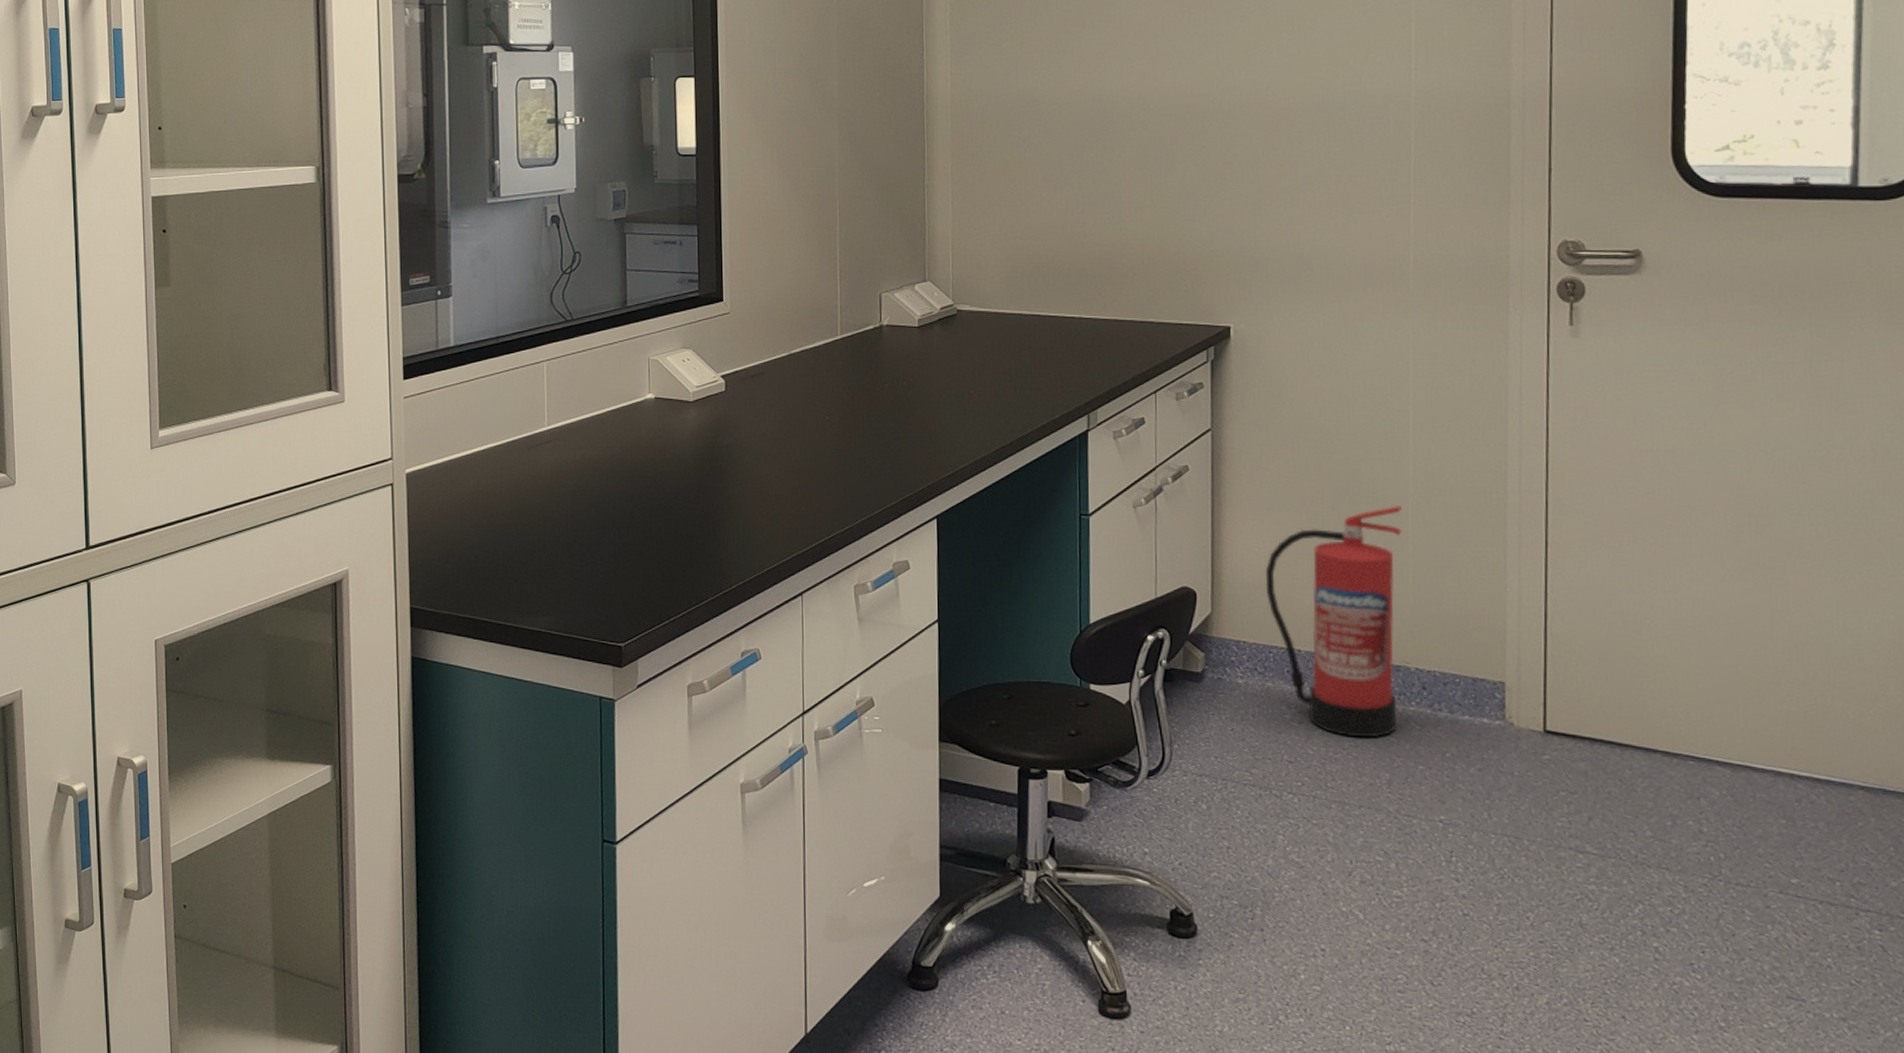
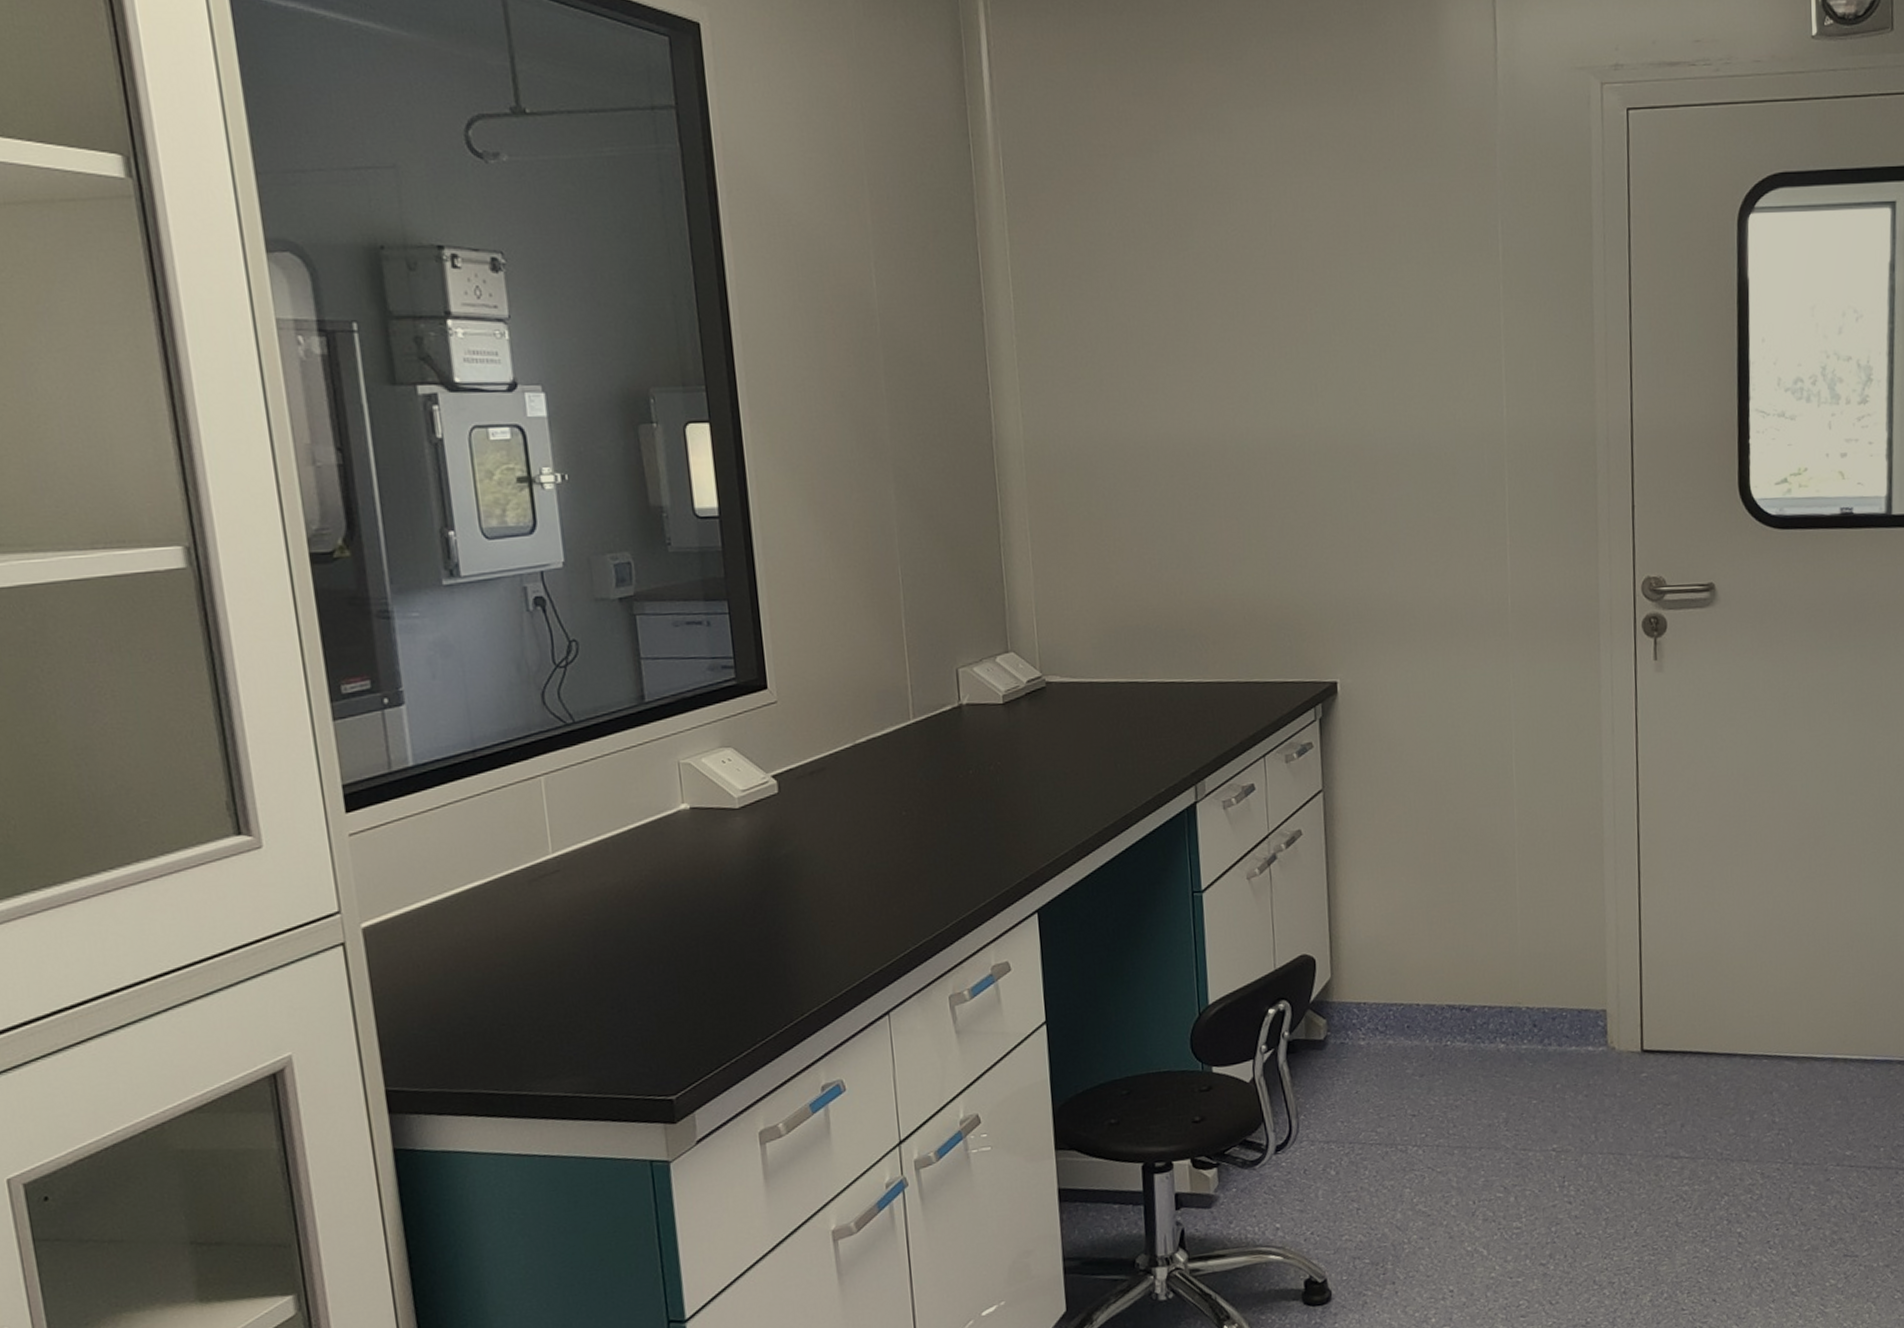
fire extinguisher: present [1265,506,1403,738] -> none [1382,850,1512,1083]

